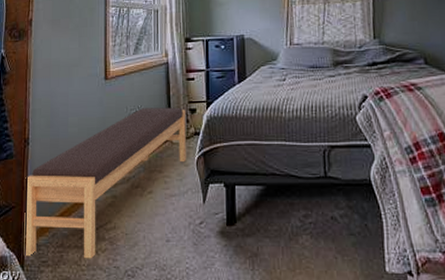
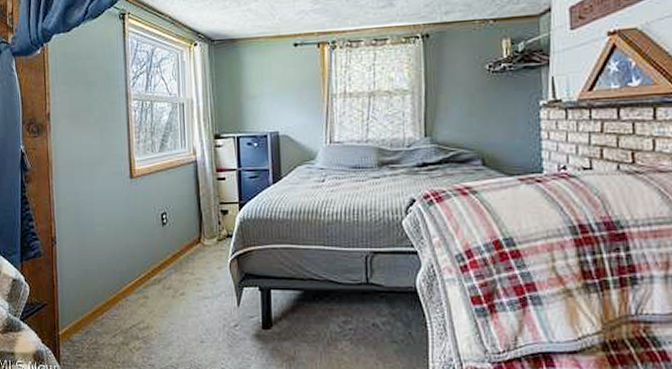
bench: present [24,107,186,259] -> none [55,208,219,357]

